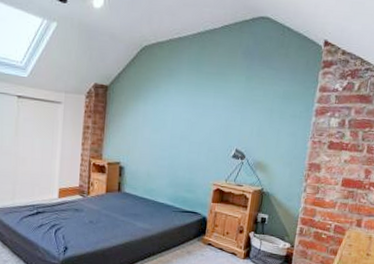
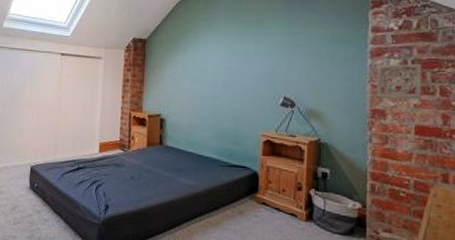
wall ornament: none [315,122,357,156] -> present [377,63,422,100]

